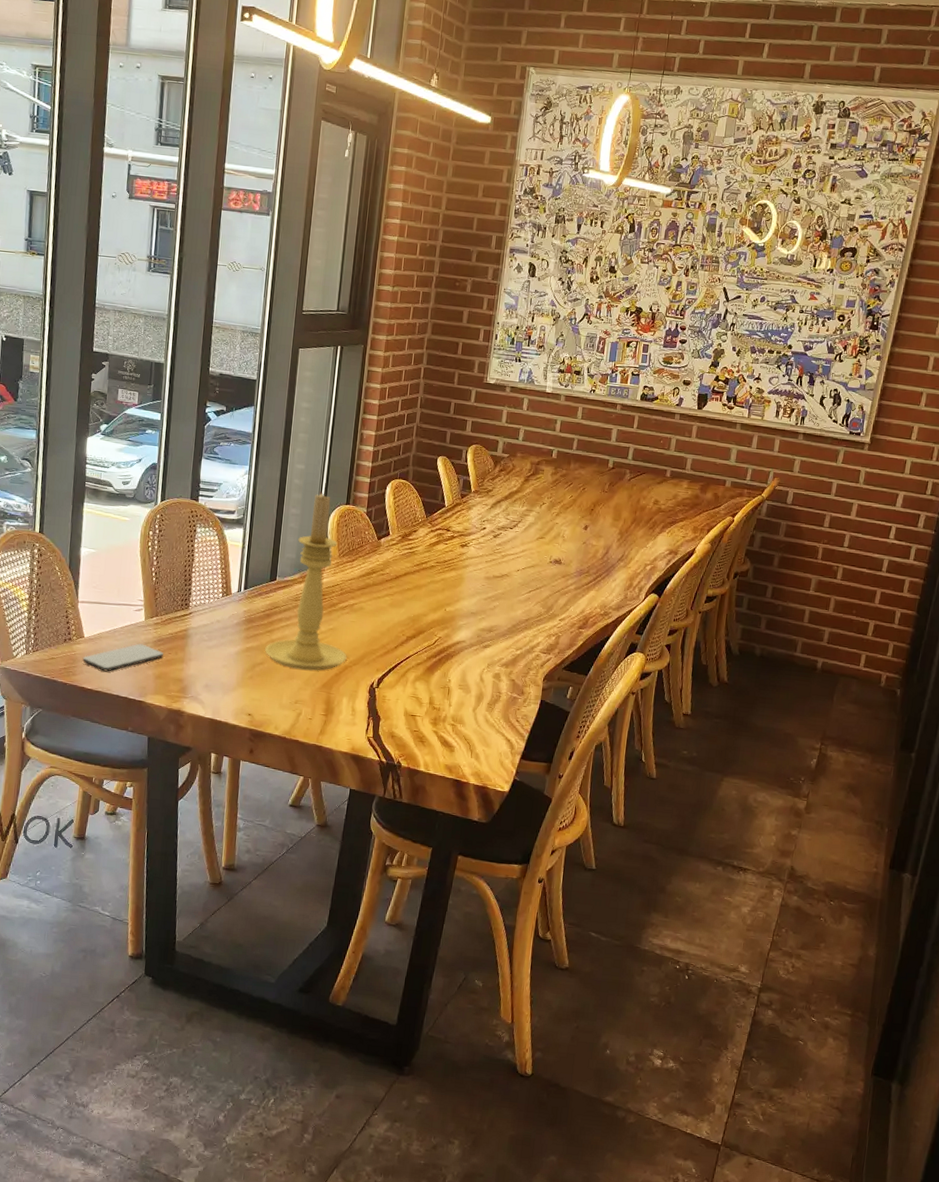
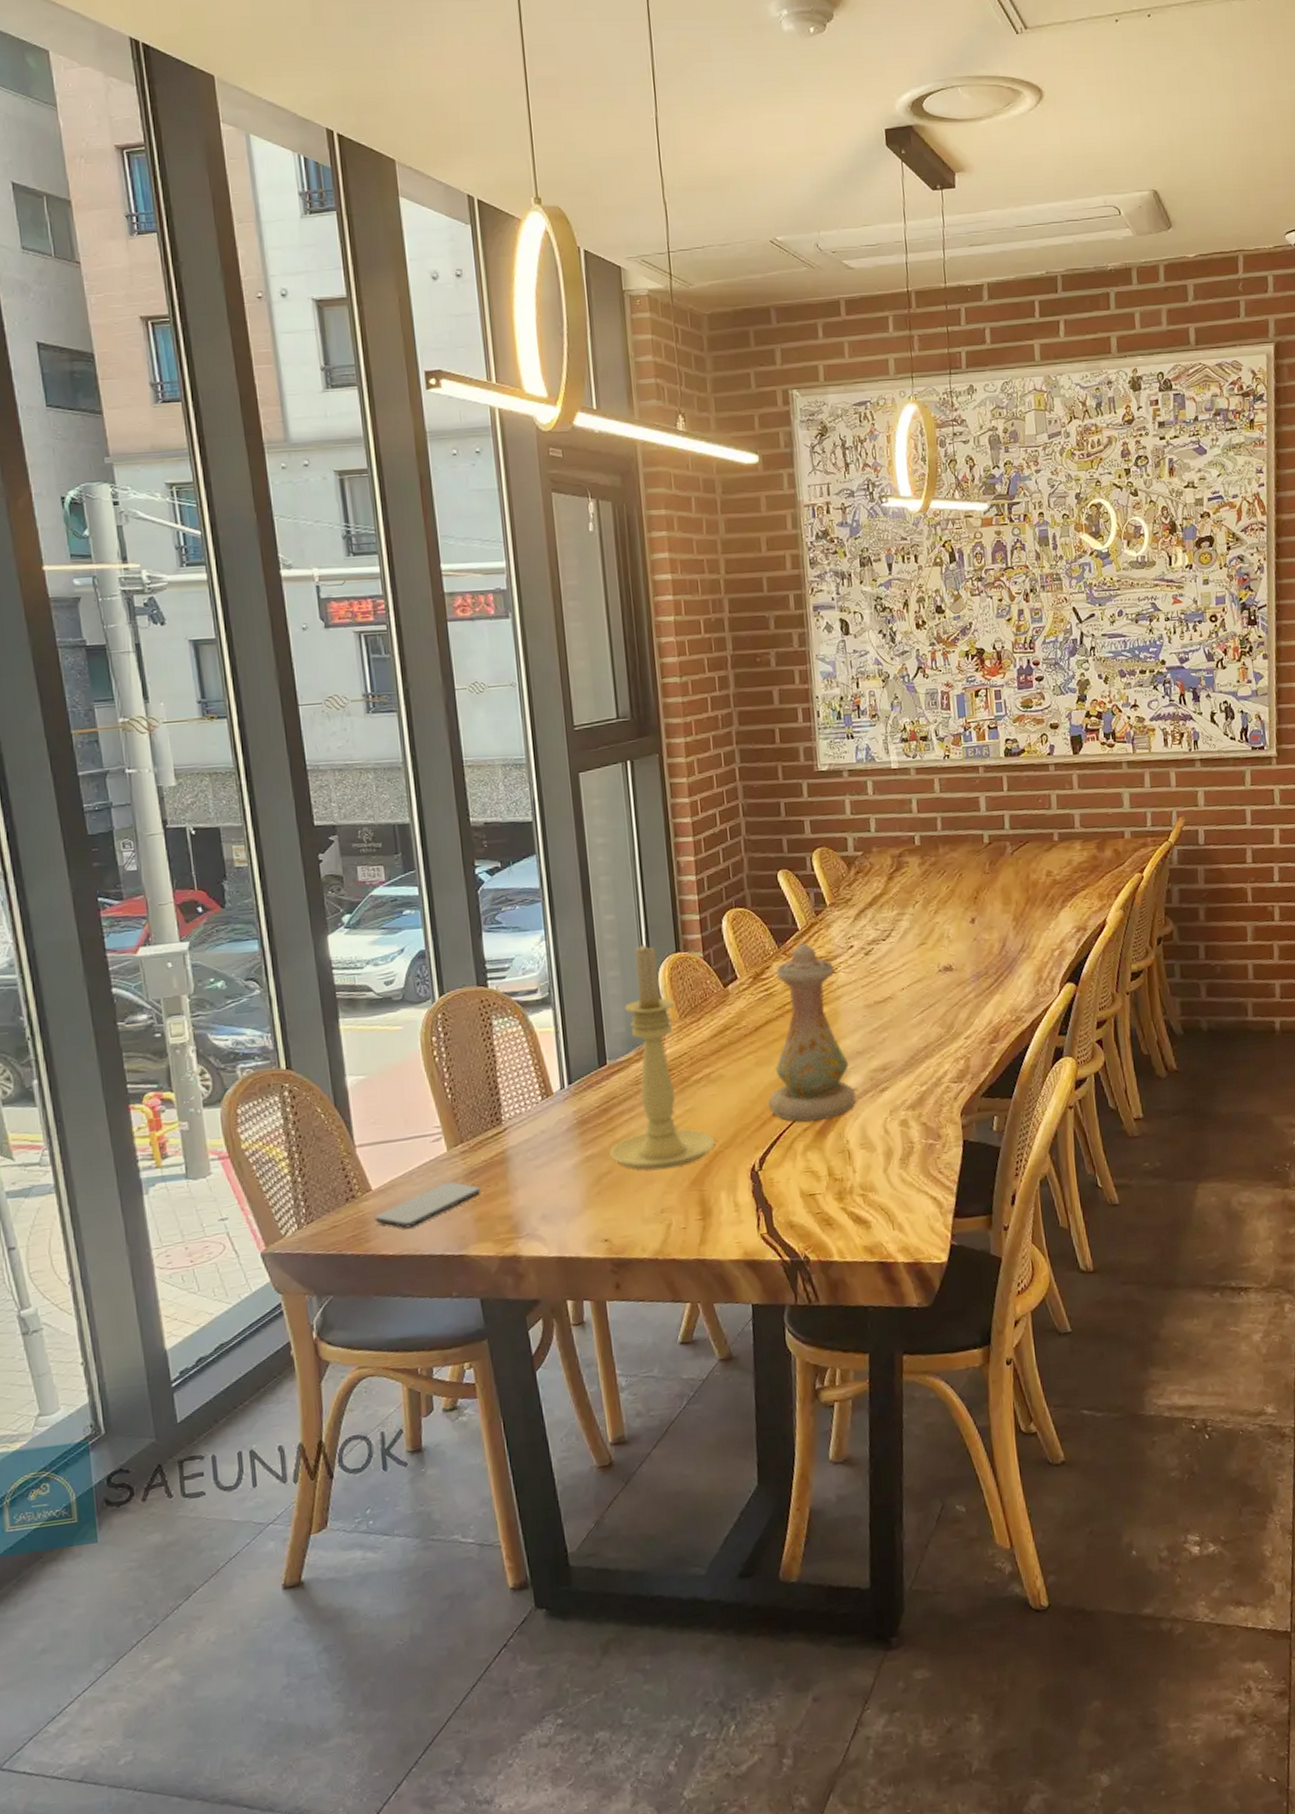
vase: none [393,517,468,660] -> present [768,942,857,1122]

